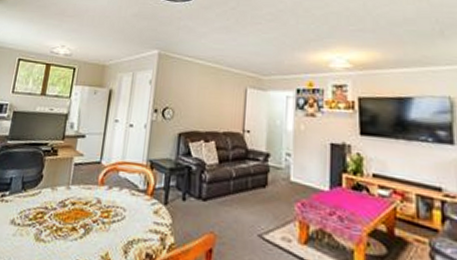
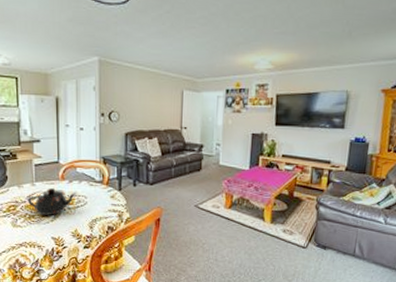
teapot: none [58,194,115,230] -> present [28,188,77,215]

